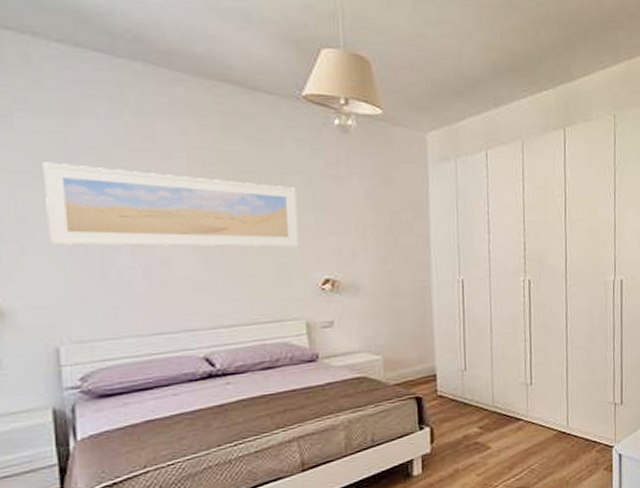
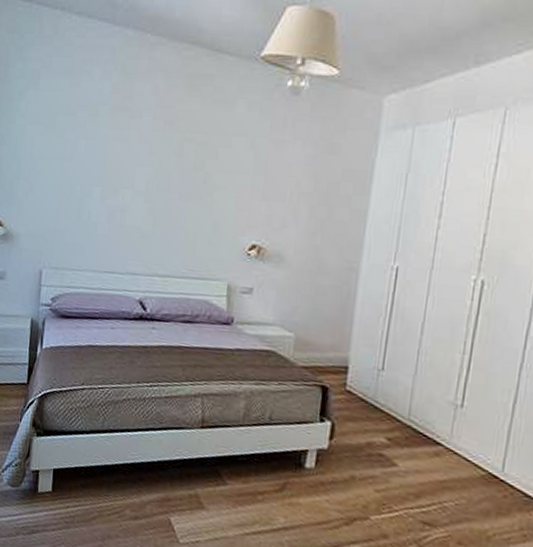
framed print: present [42,162,299,248] -> none [48,116,240,209]

